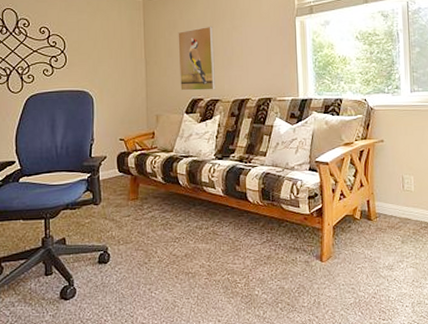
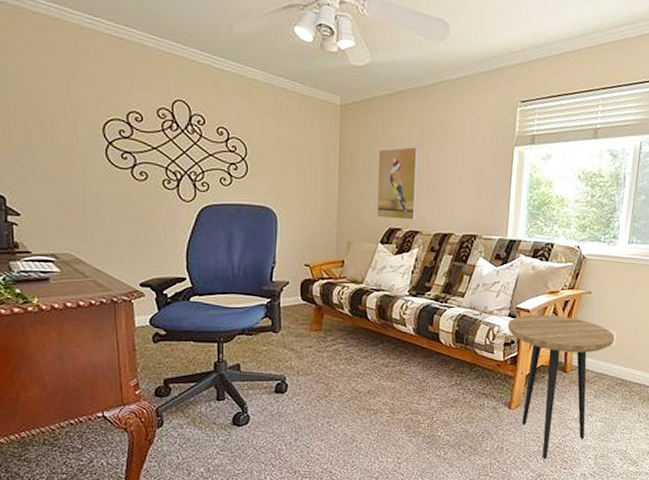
side table: none [309,165,413,312] -> present [507,314,615,460]

